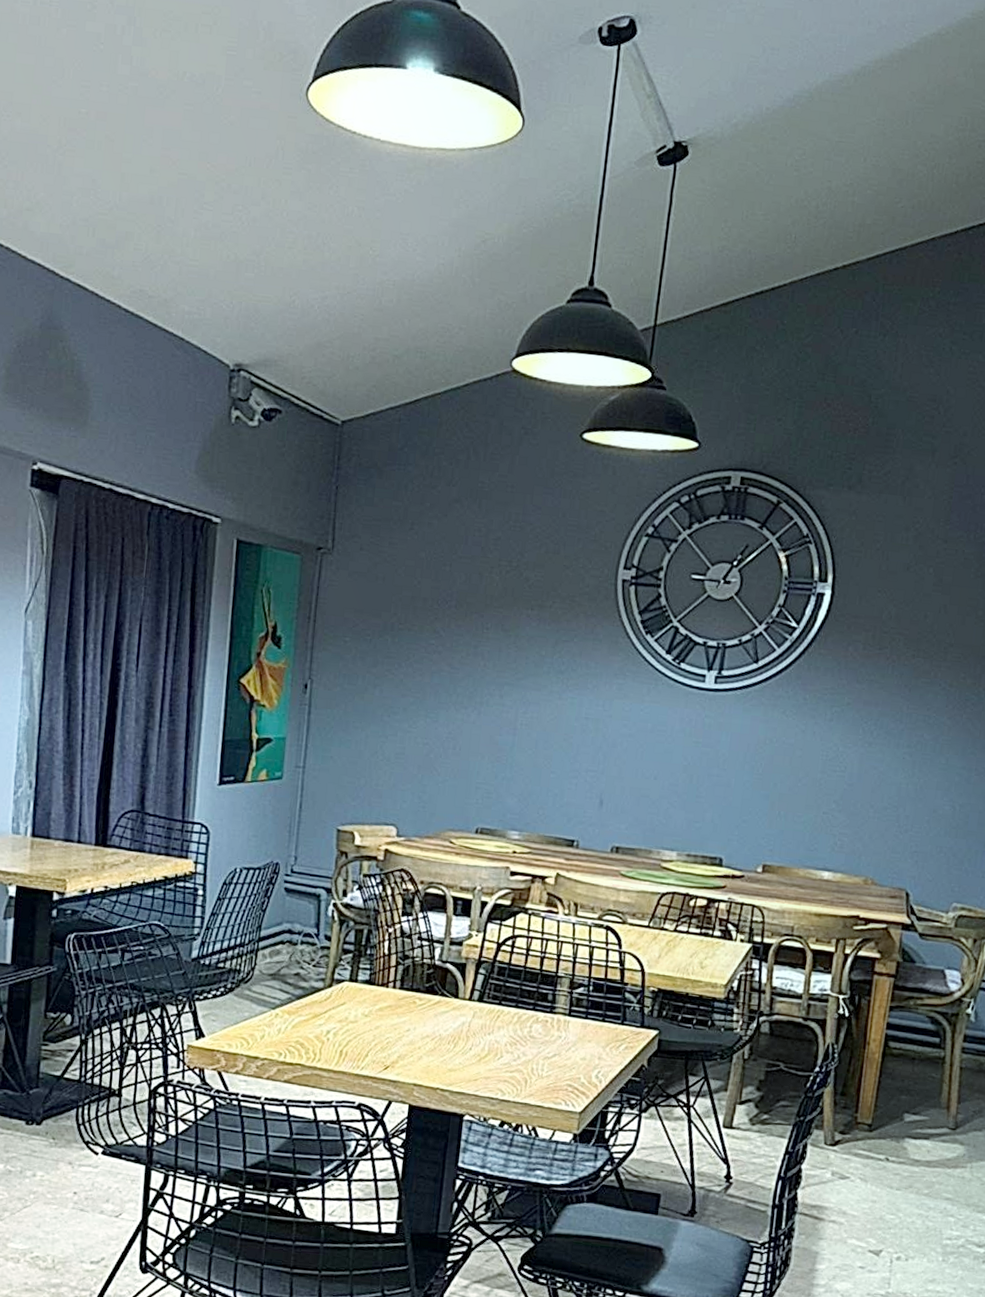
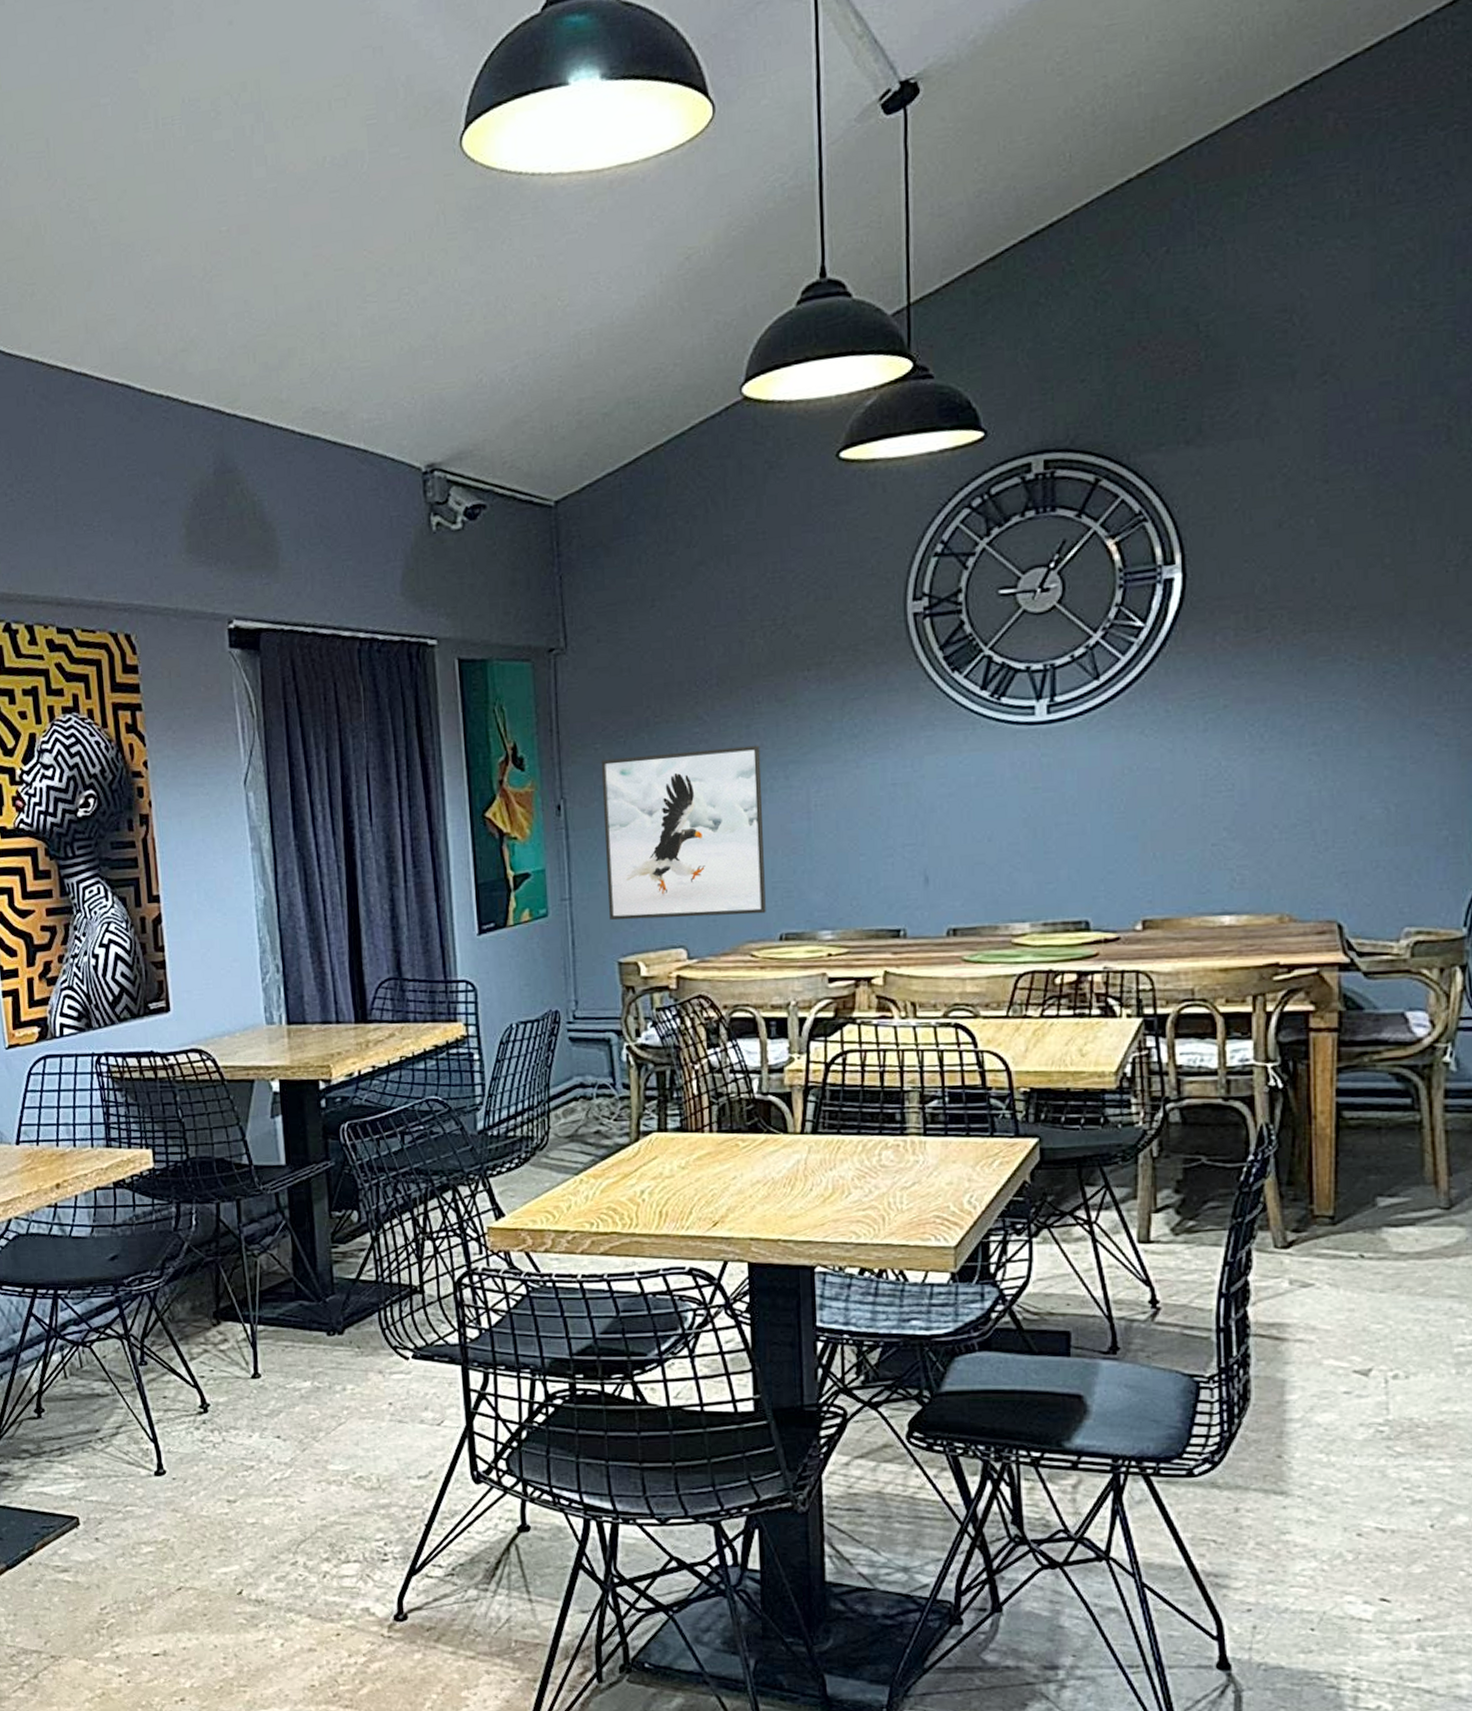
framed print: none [335,652,483,808] -> present [600,745,766,920]

